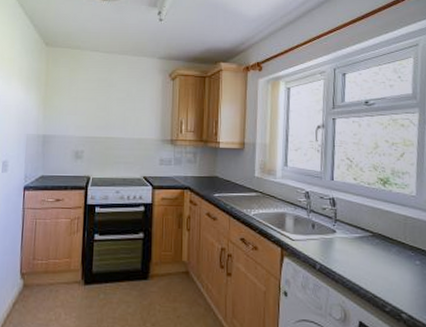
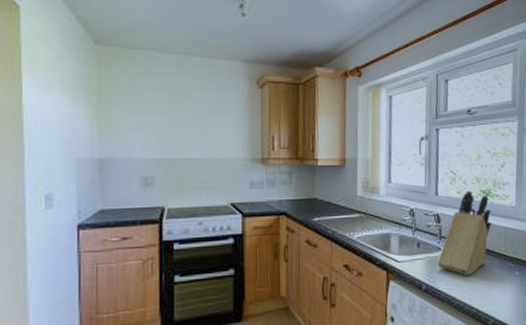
knife block: none [331,177,390,260] -> present [437,190,492,276]

